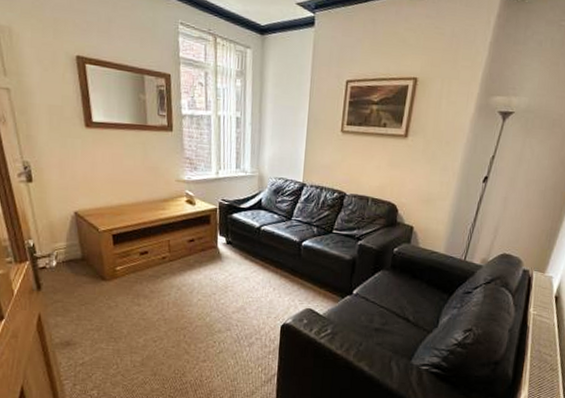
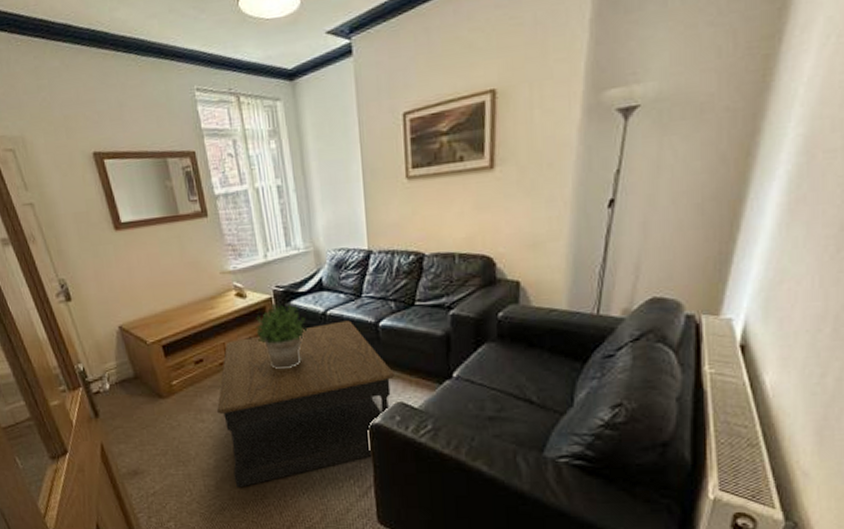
coffee table: none [154,236,308,366] -> present [217,320,394,488]
potted plant: none [199,214,244,270] -> present [255,304,308,370]

